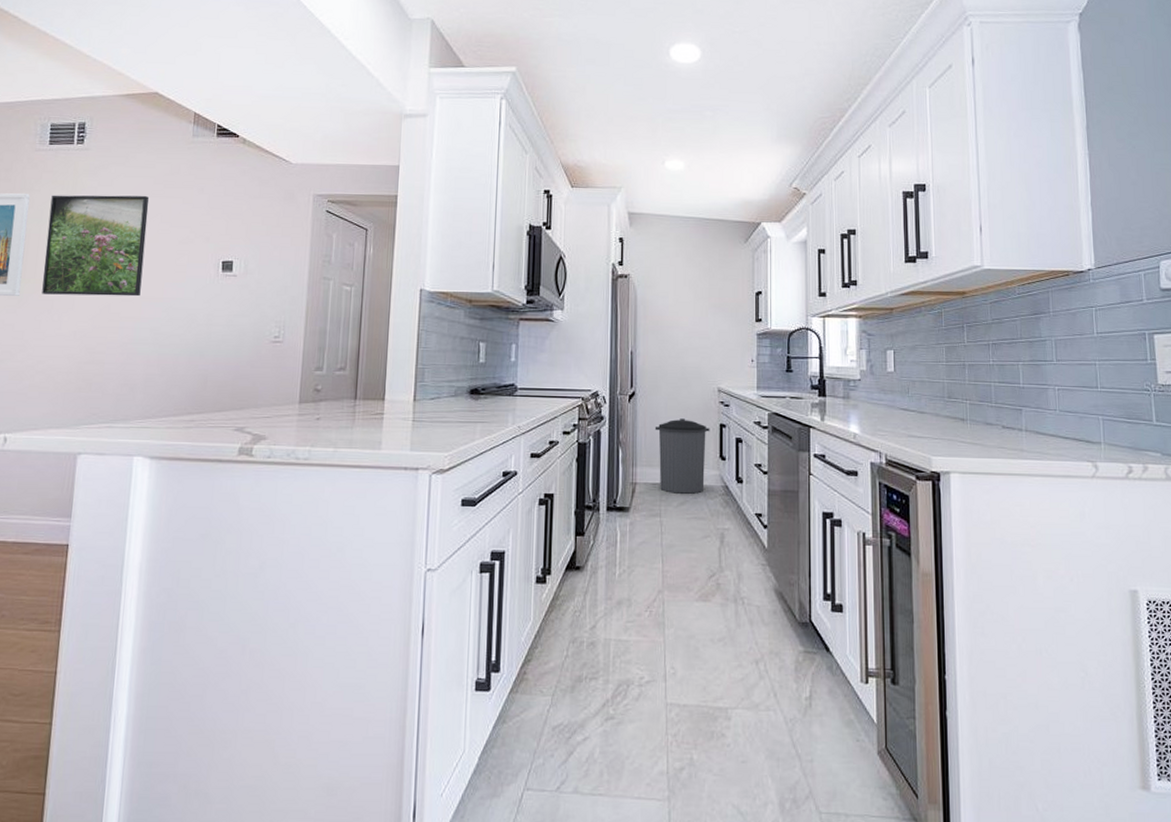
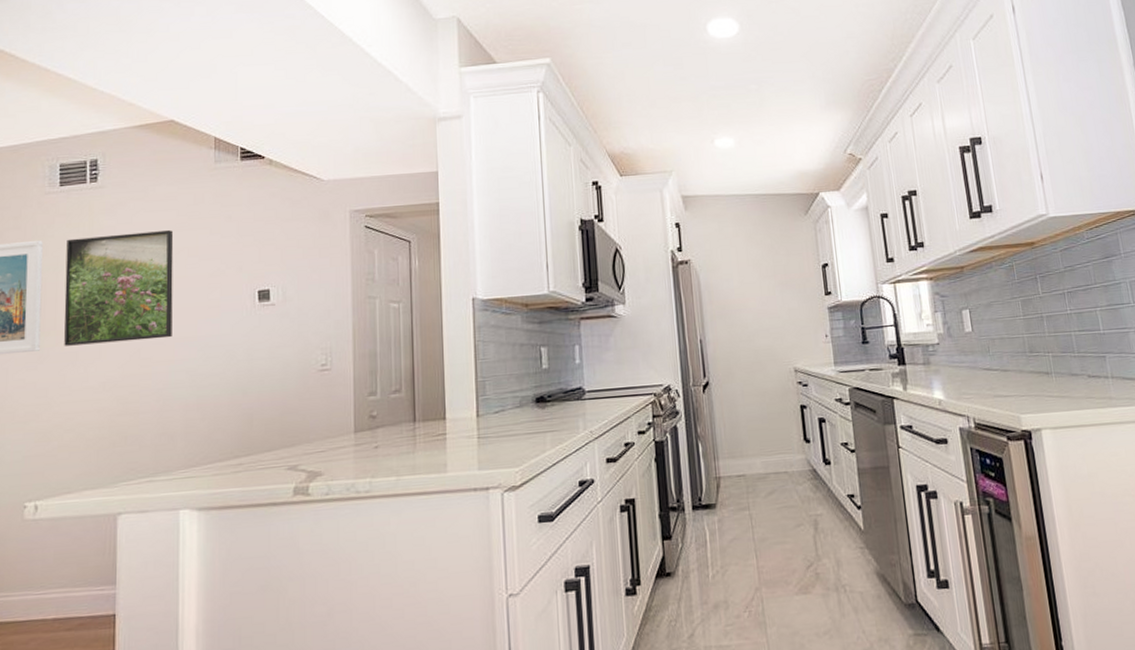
trash can: present [654,418,710,494] -> none [733,404,791,484]

